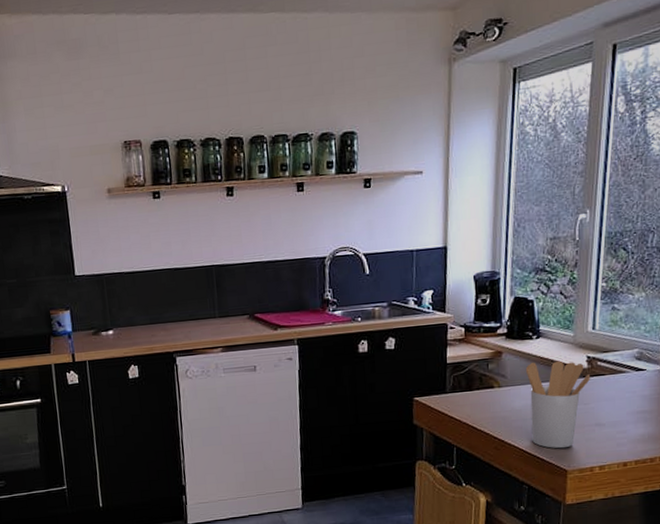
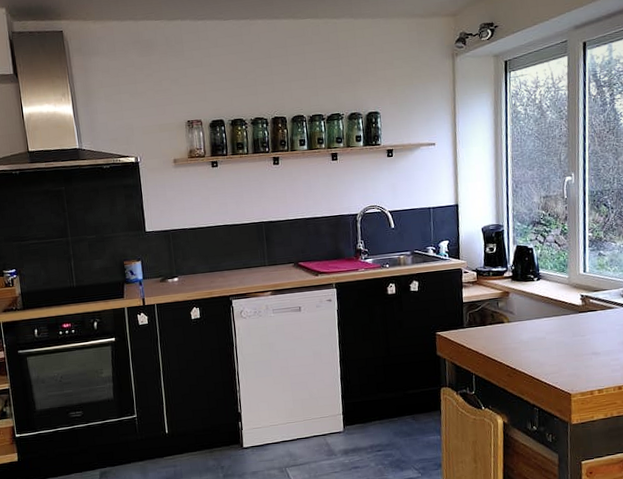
utensil holder: present [525,361,591,449] -> none [529,299,586,375]

